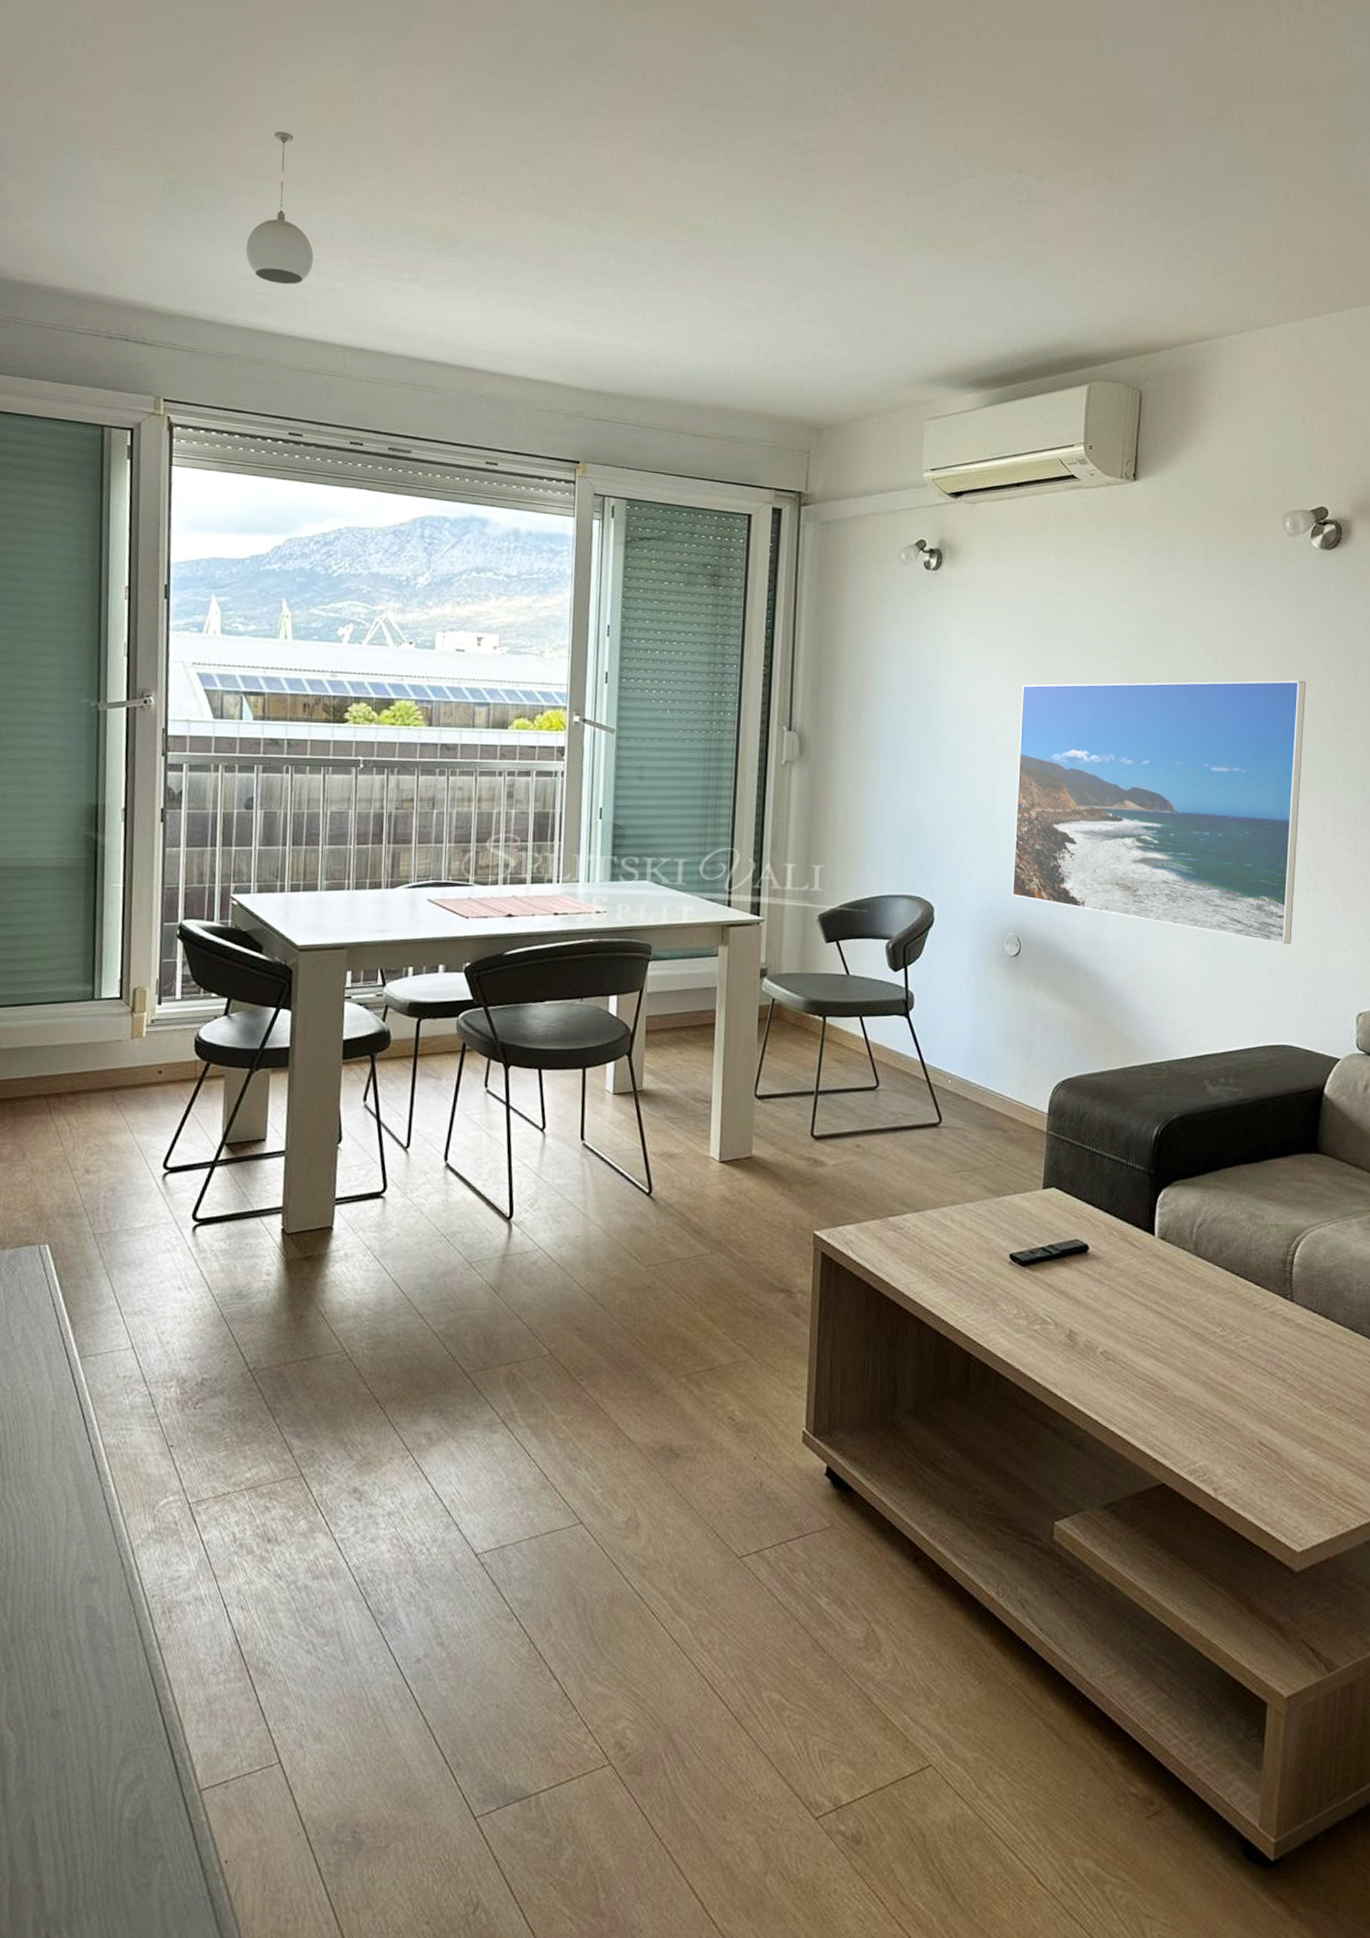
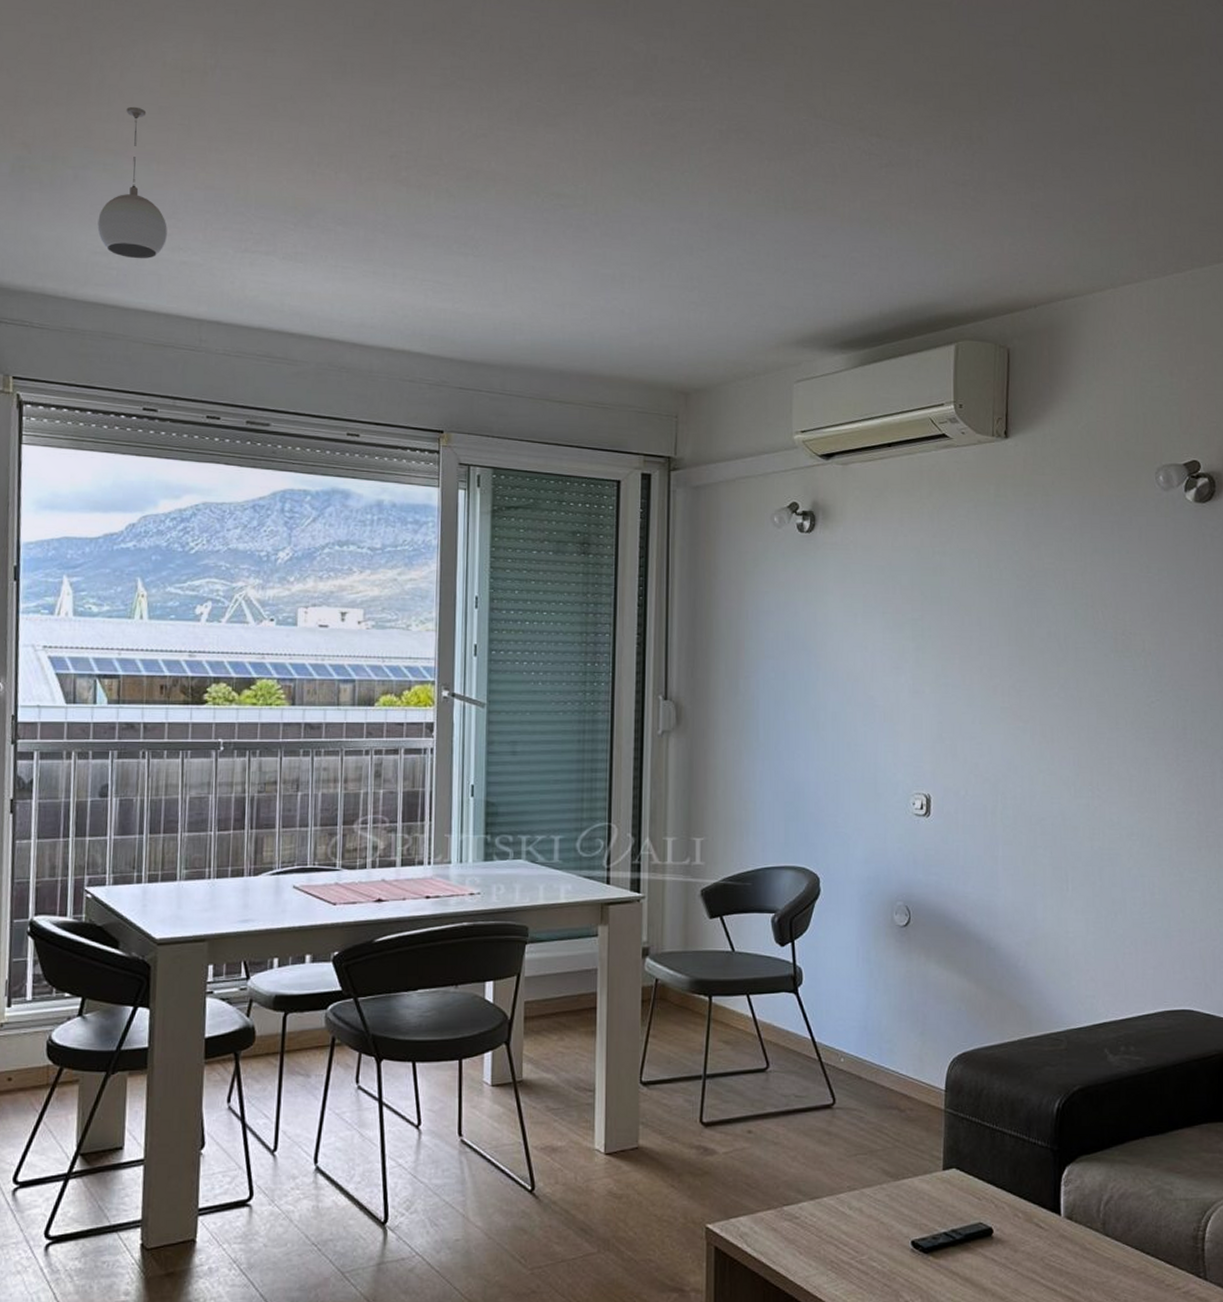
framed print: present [1011,680,1306,945] -> none [898,635,1188,906]

